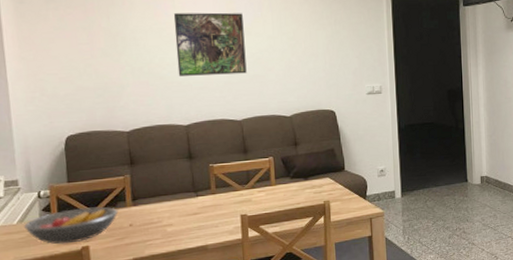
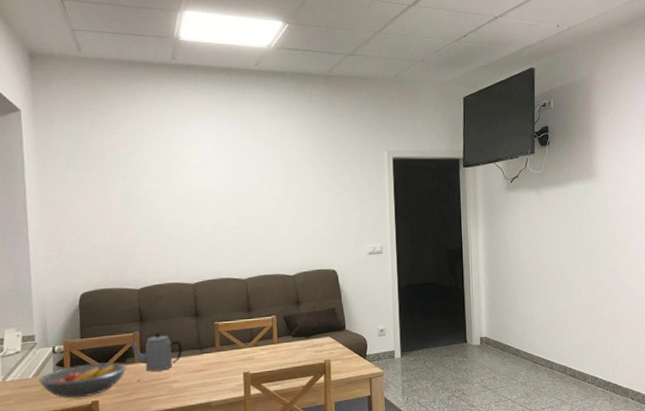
teapot: none [120,176,177,216] -> present [130,333,183,372]
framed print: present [173,12,247,76] -> none [184,174,252,236]

